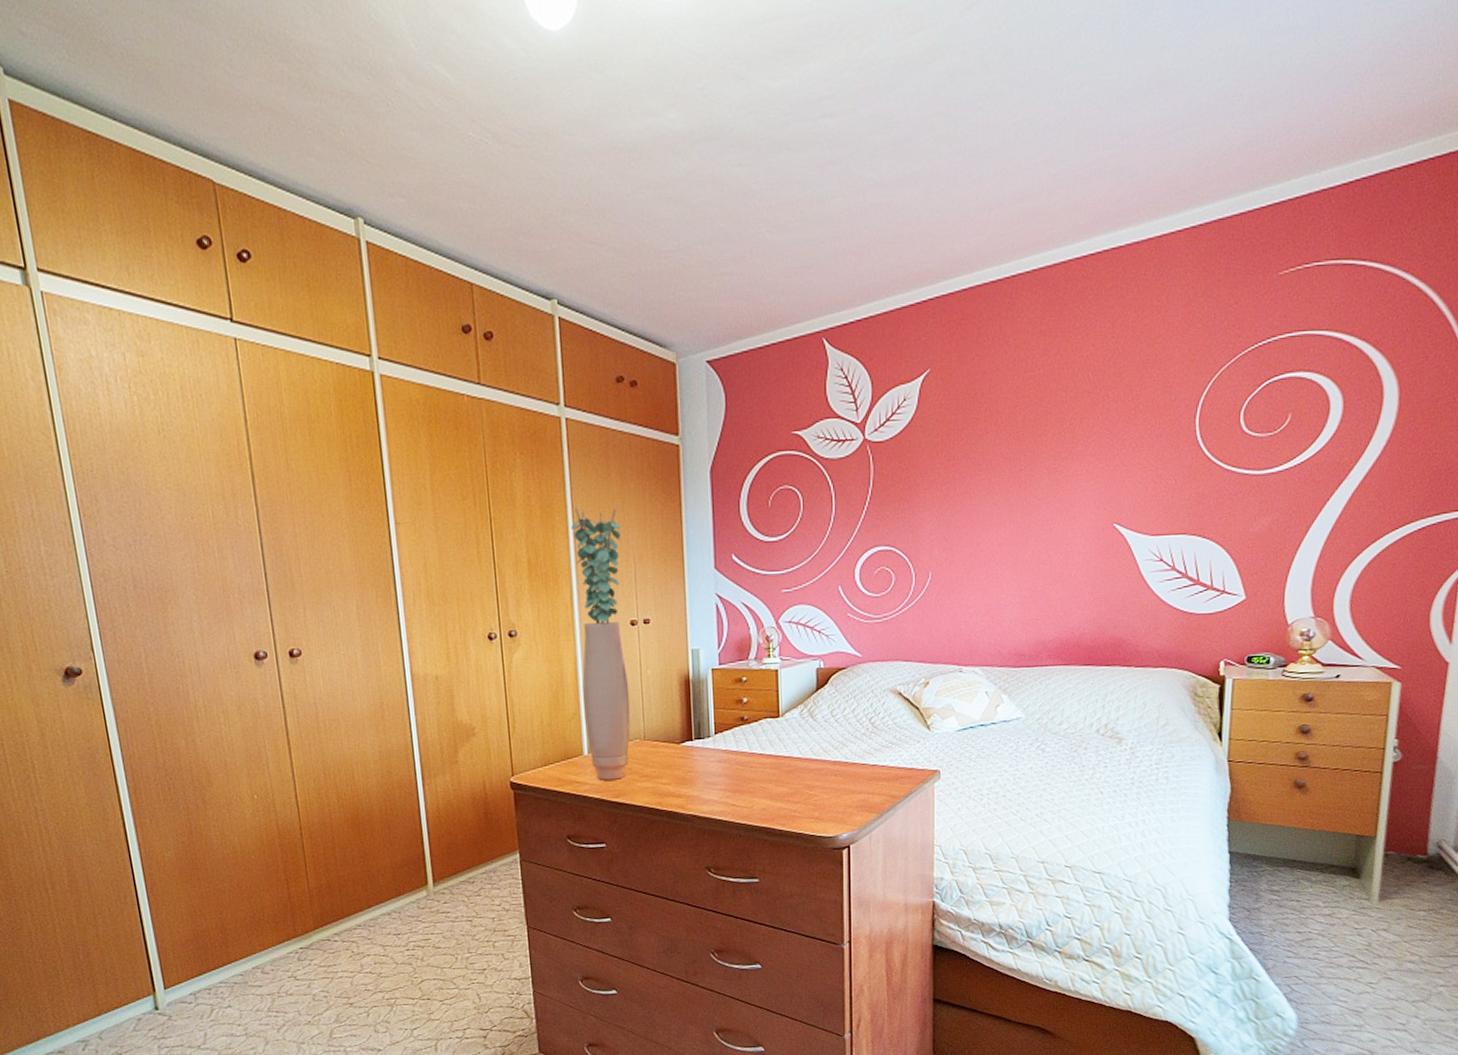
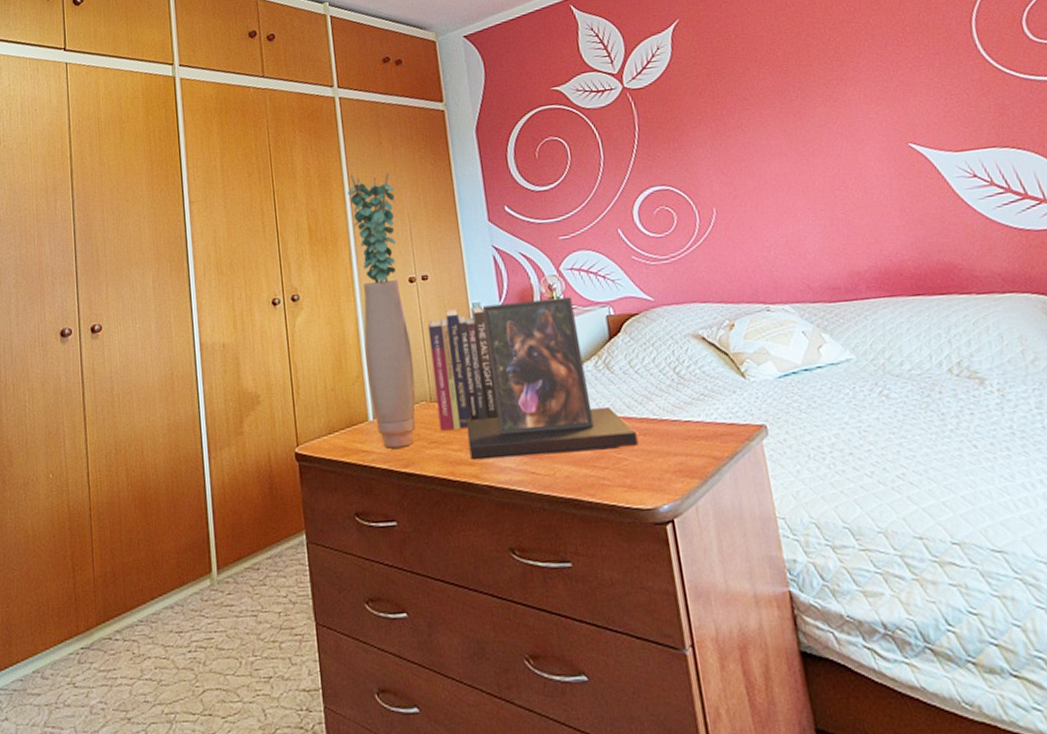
books: none [646,653,708,767] -> present [427,306,500,431]
photo frame: none [676,648,829,792] -> present [465,297,638,459]

